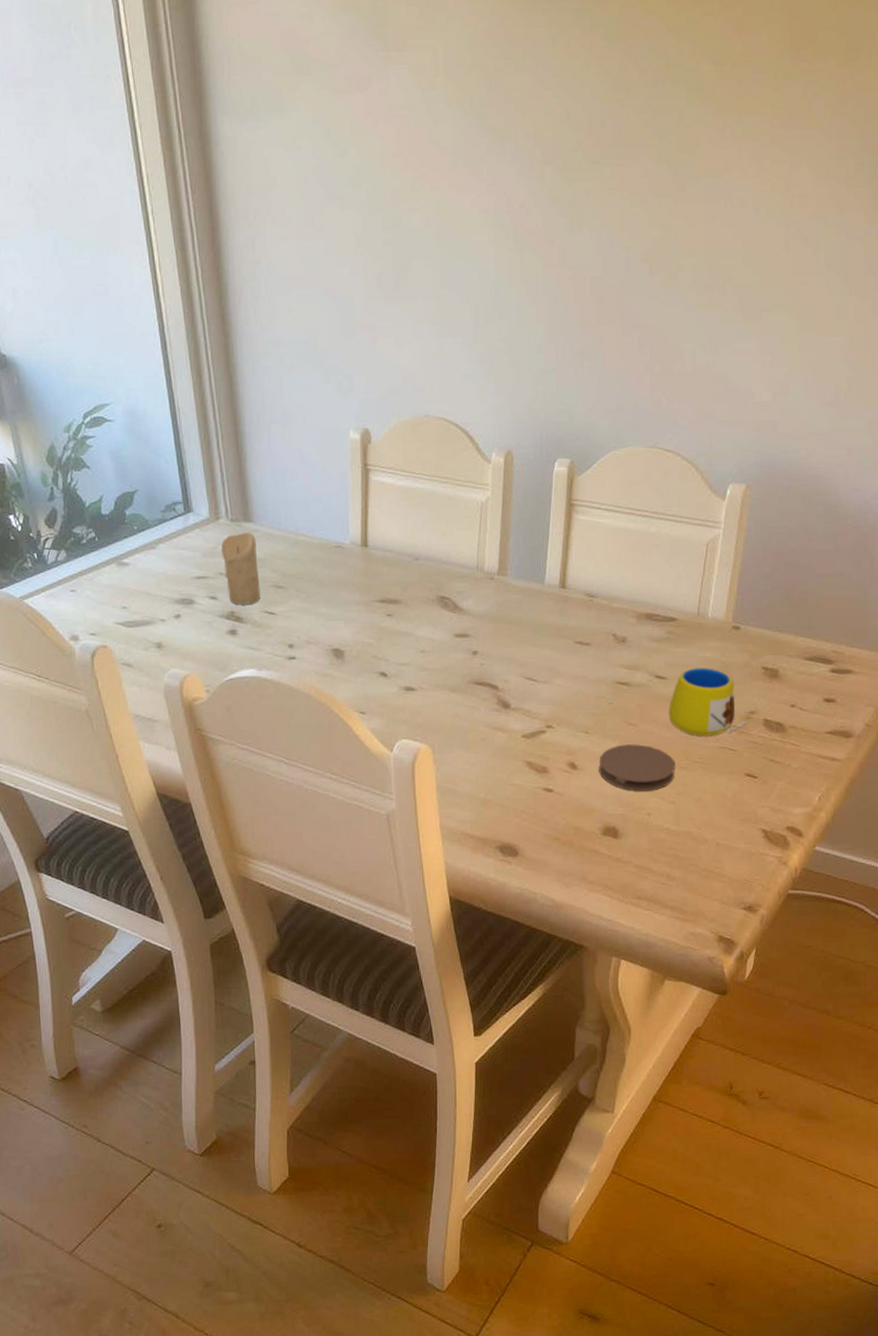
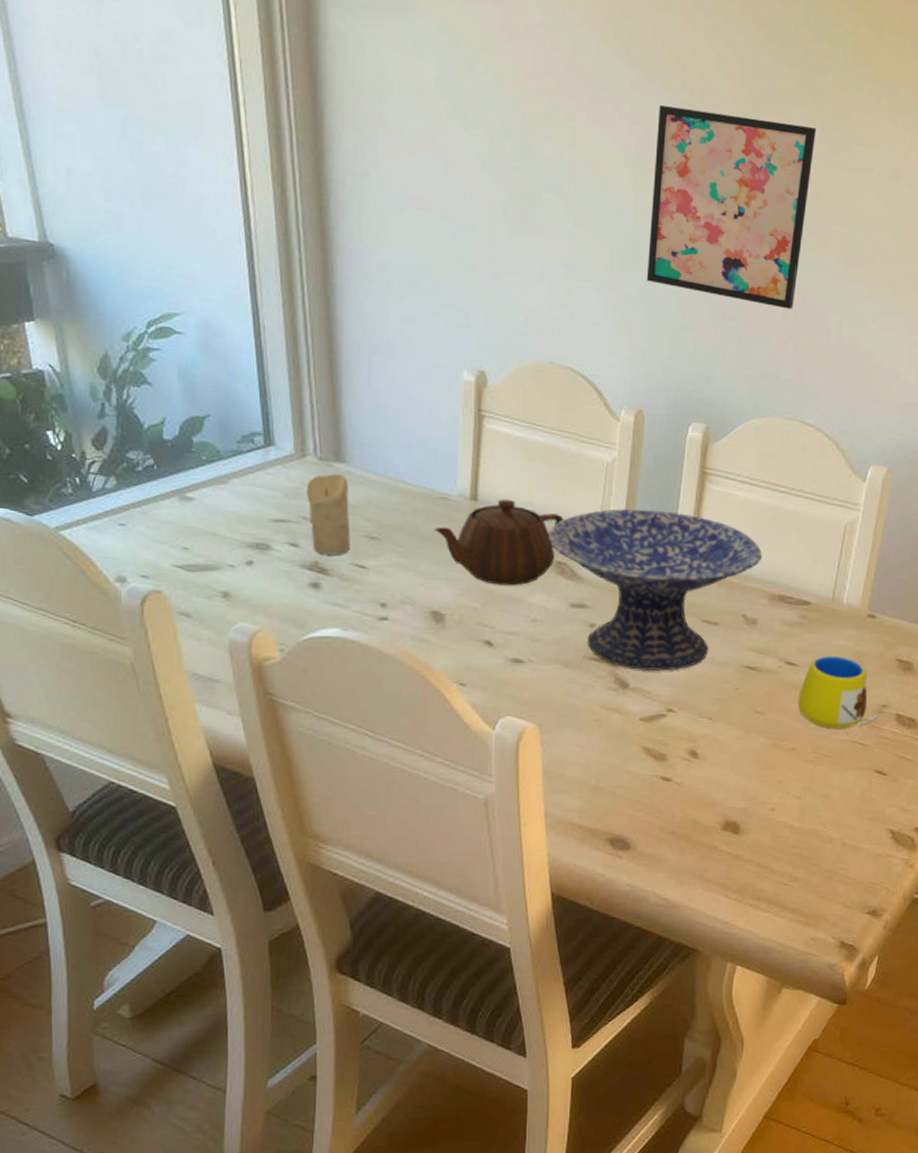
teapot: none [331,543,445,621] -> present [434,499,564,586]
decorative bowl: none [431,542,629,692] -> present [548,509,763,671]
wall art: none [509,165,664,343] -> present [646,105,817,310]
coaster: present [599,744,675,791] -> none [722,733,803,785]

